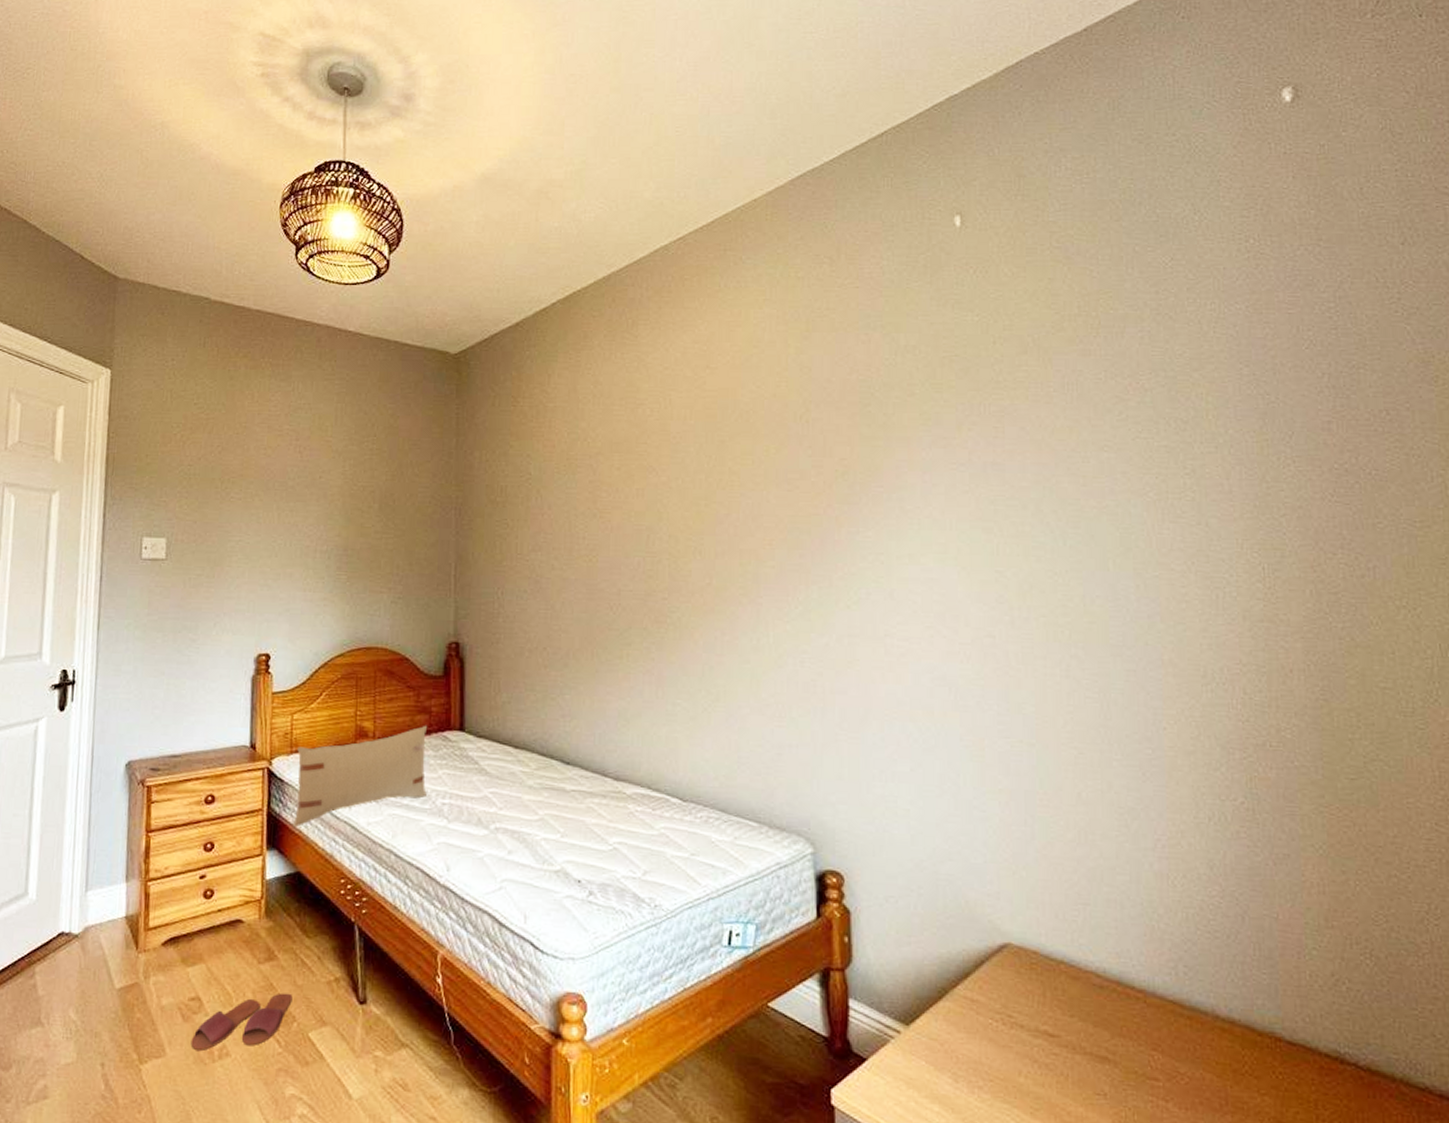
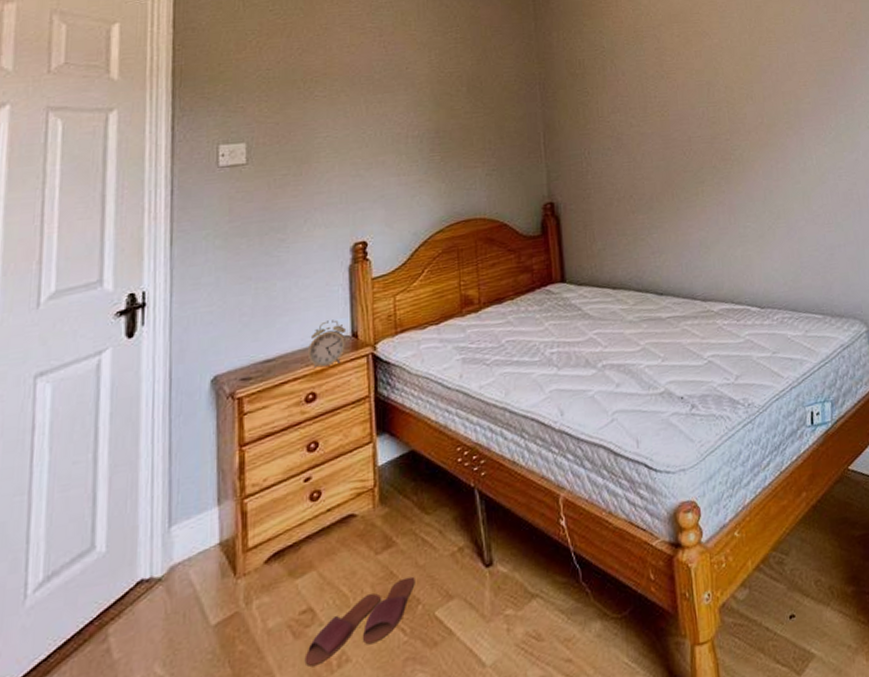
alarm clock: none [209,727,245,772] -> present [307,320,347,369]
pillow: present [293,725,428,828] -> none [402,283,535,408]

